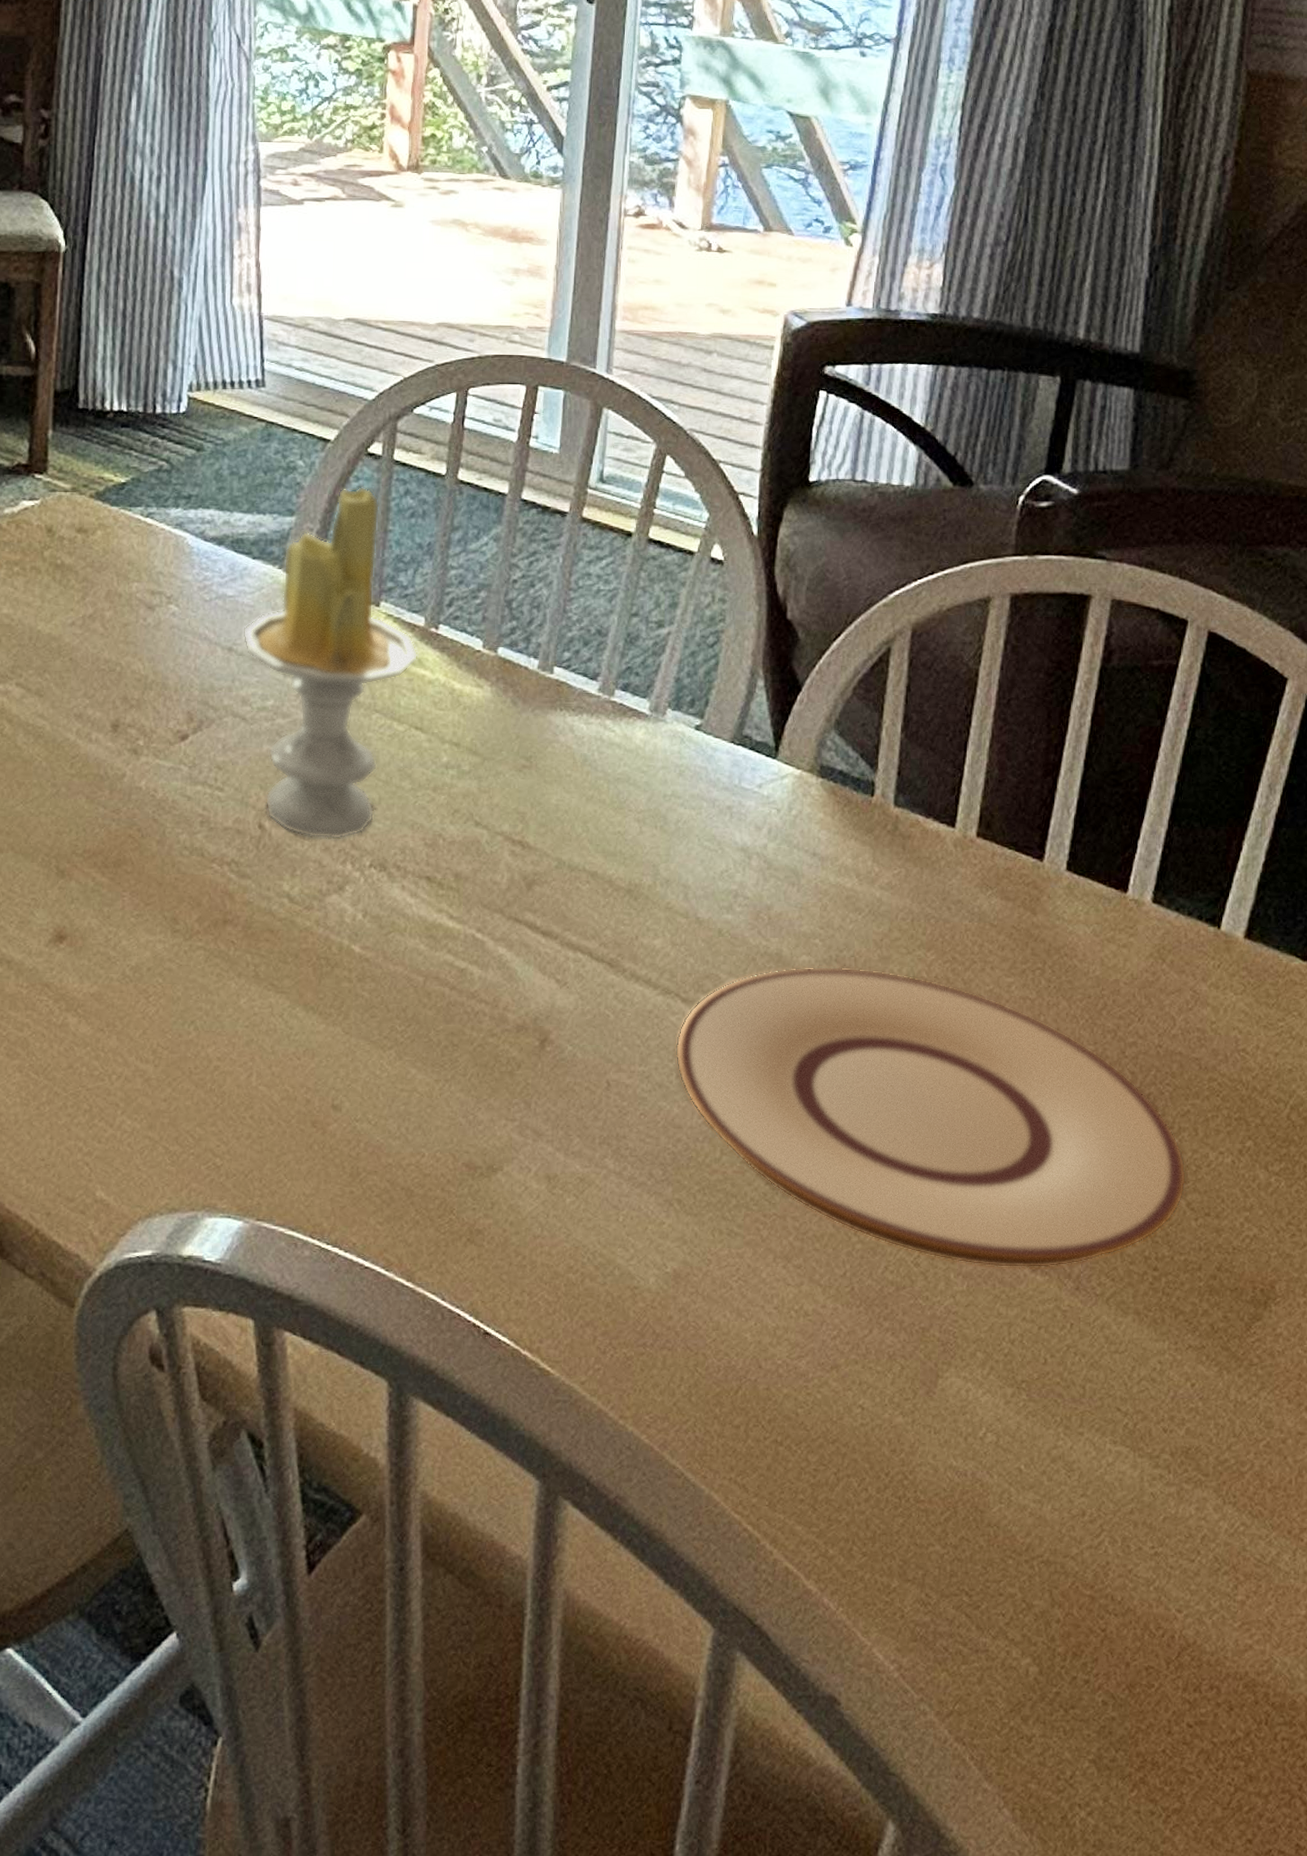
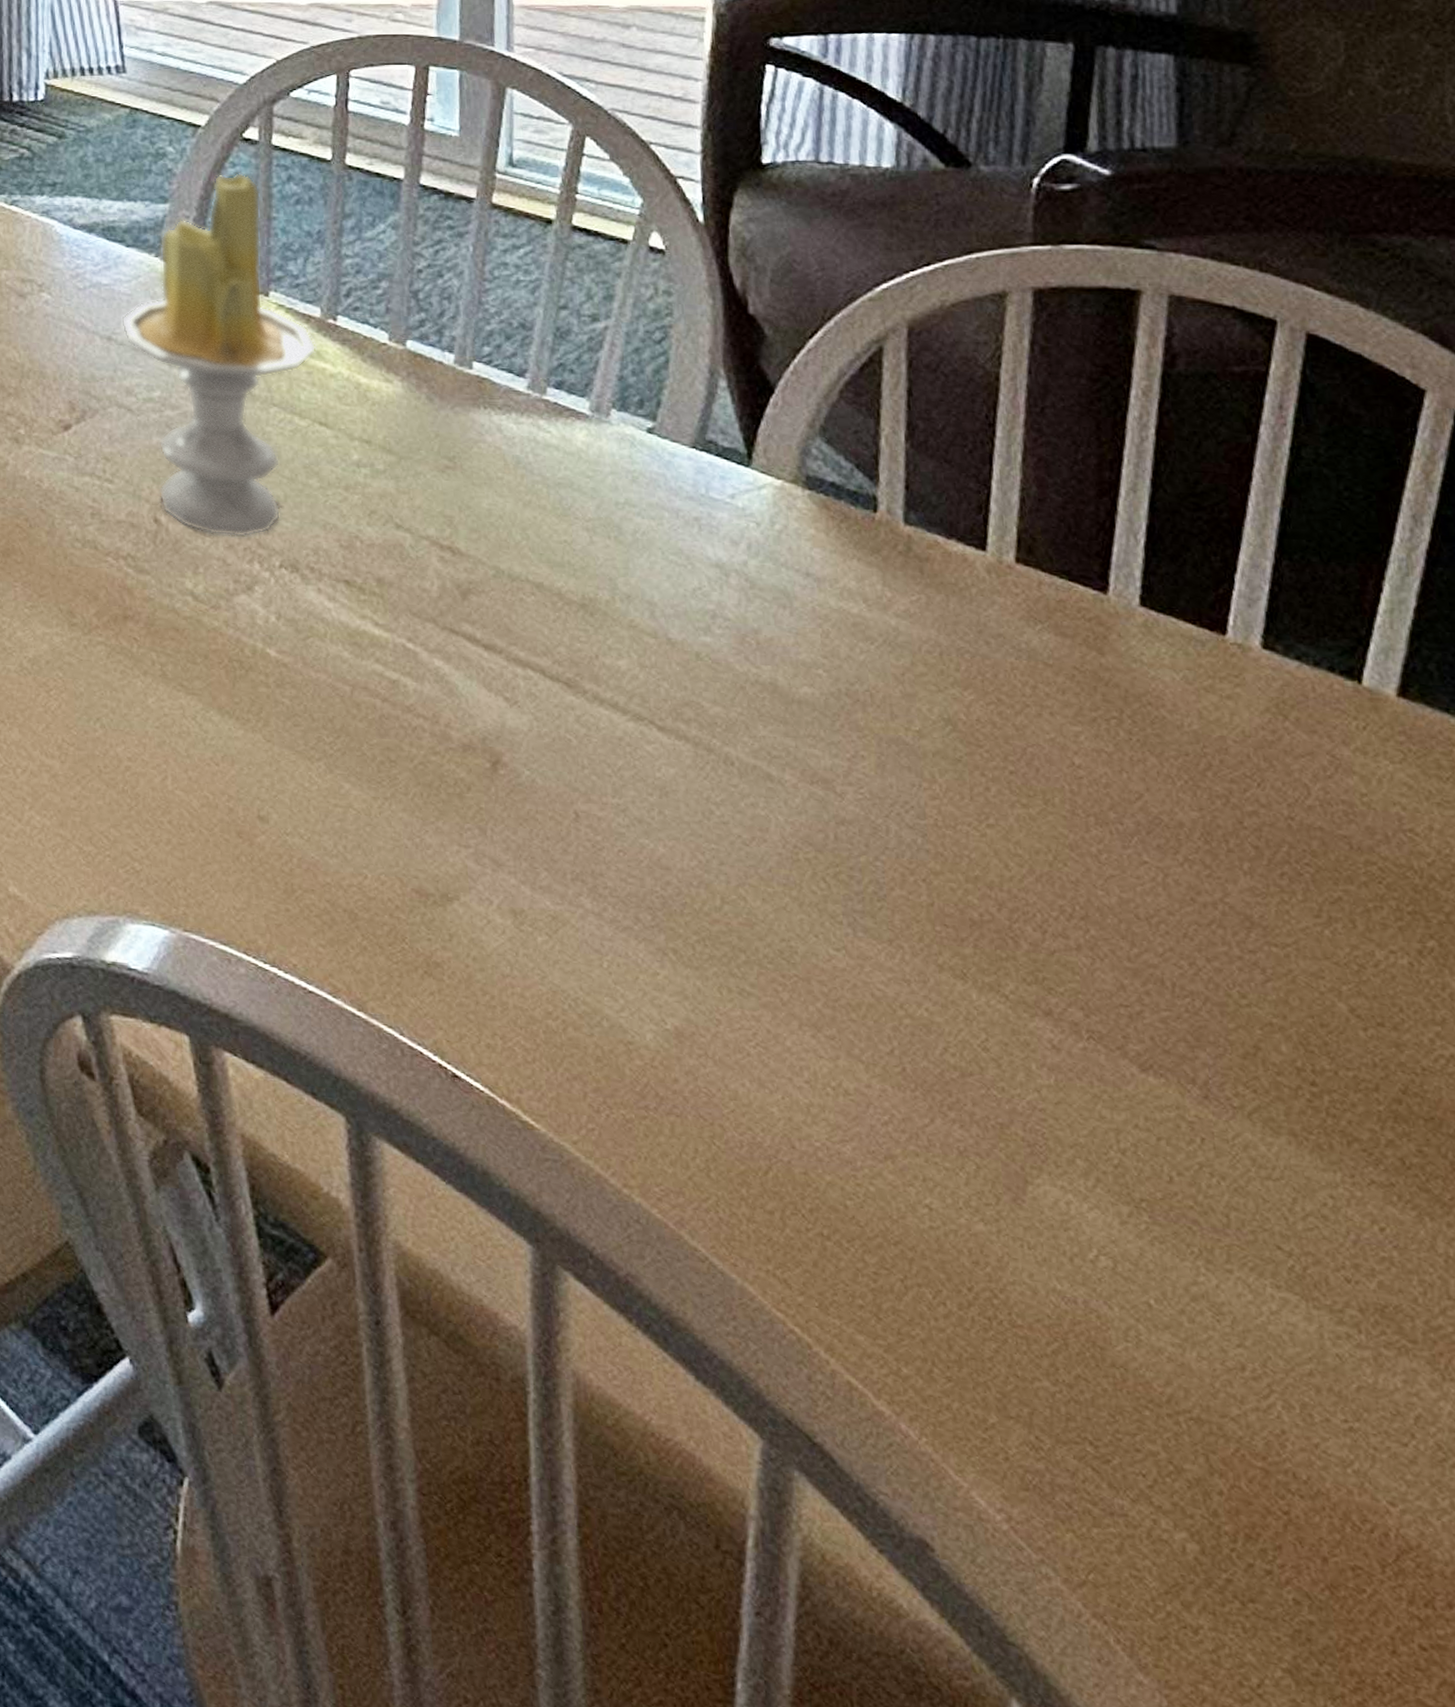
plate: present [675,966,1187,1268] -> none [654,699,1347,1070]

